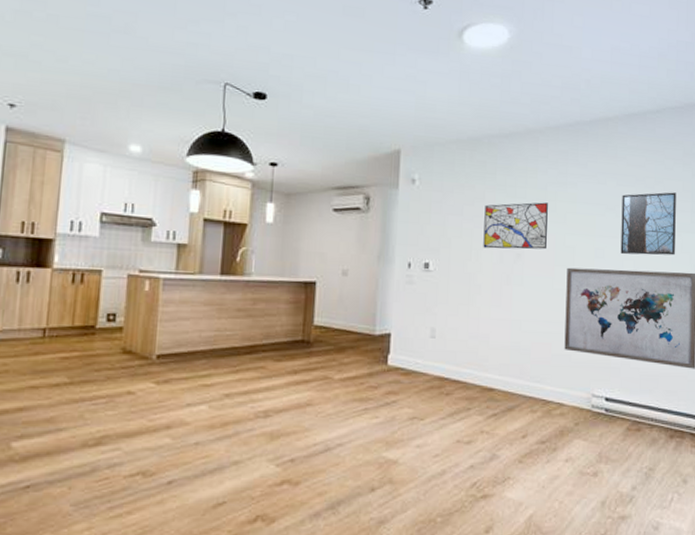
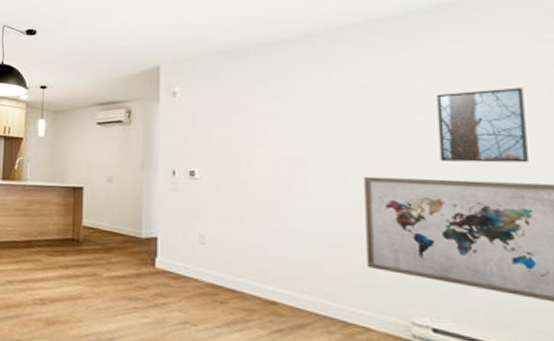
wall art: present [483,202,548,250] -> none [255,107,334,157]

